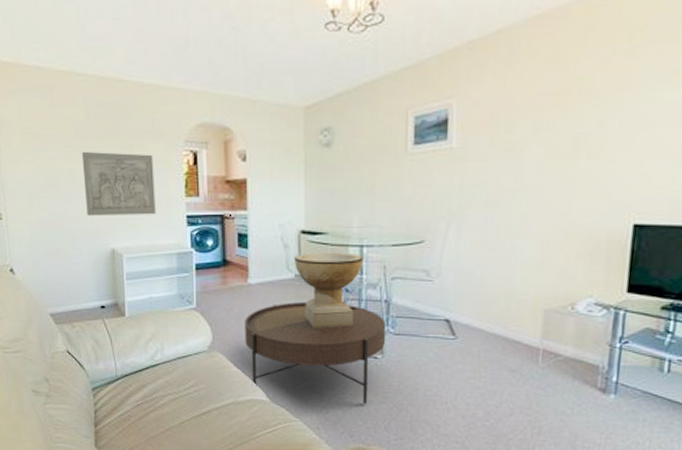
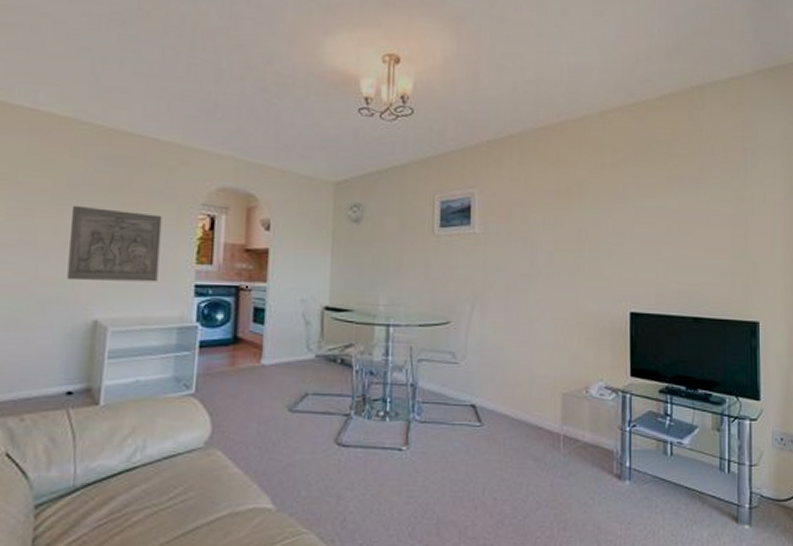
coffee table: present [245,301,385,405] -> none [252,385,411,507]
decorative bowl: present [295,252,364,329] -> none [316,331,390,417]

